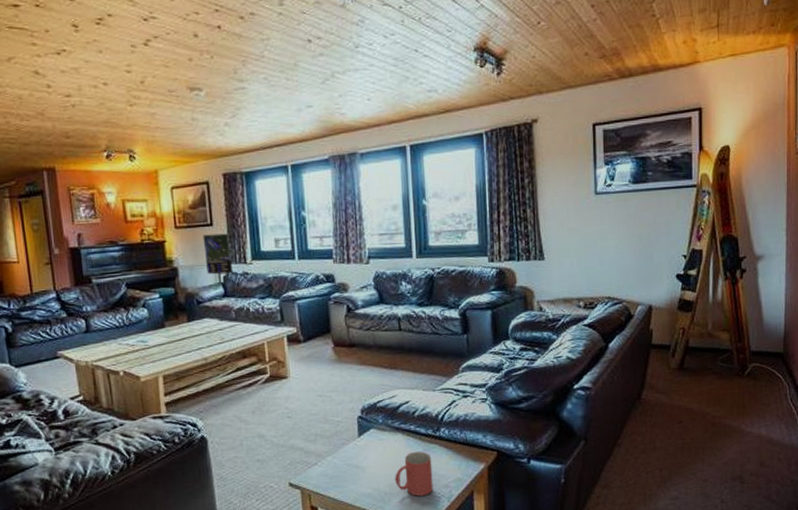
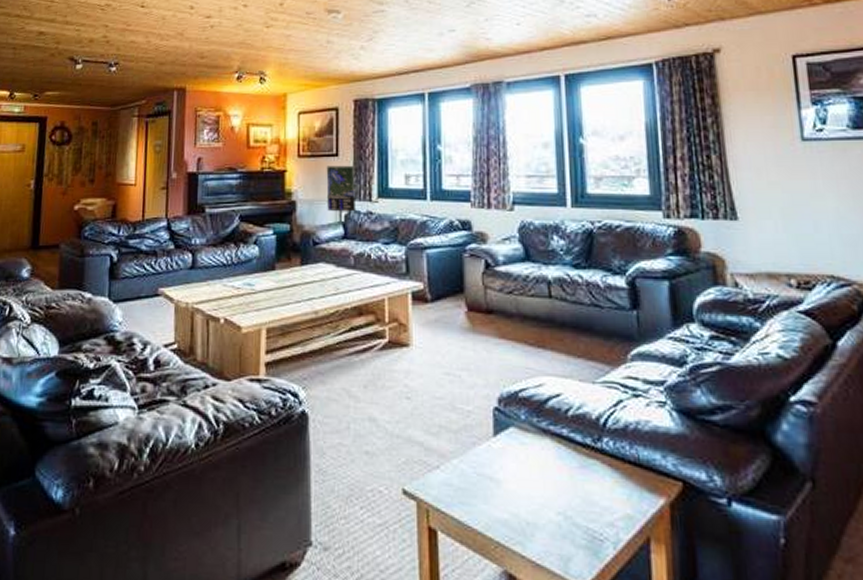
mug: present [394,451,434,496] -> none [539,467,593,535]

